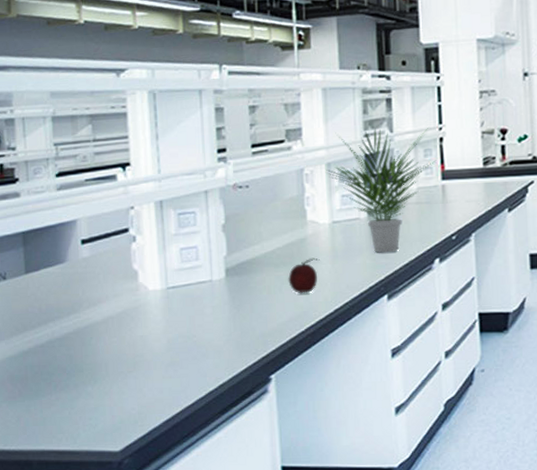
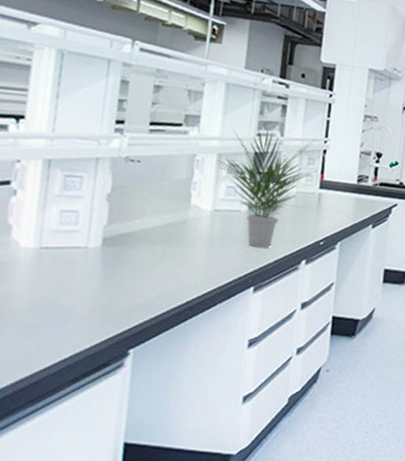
fruit: present [287,257,320,294] -> none [162,240,196,274]

